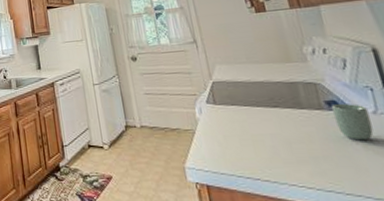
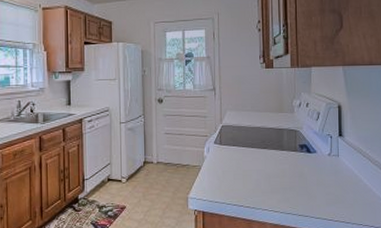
cup: present [331,104,374,141] -> none [302,147,325,176]

